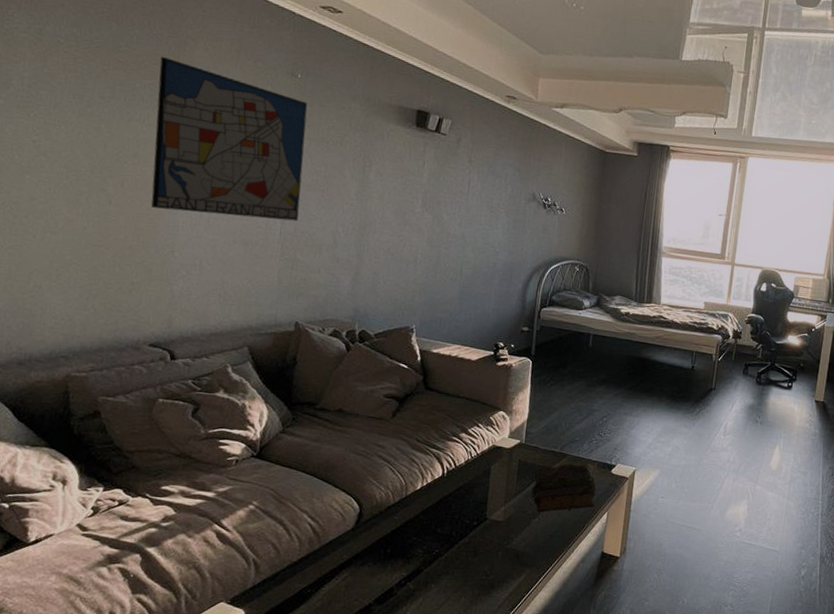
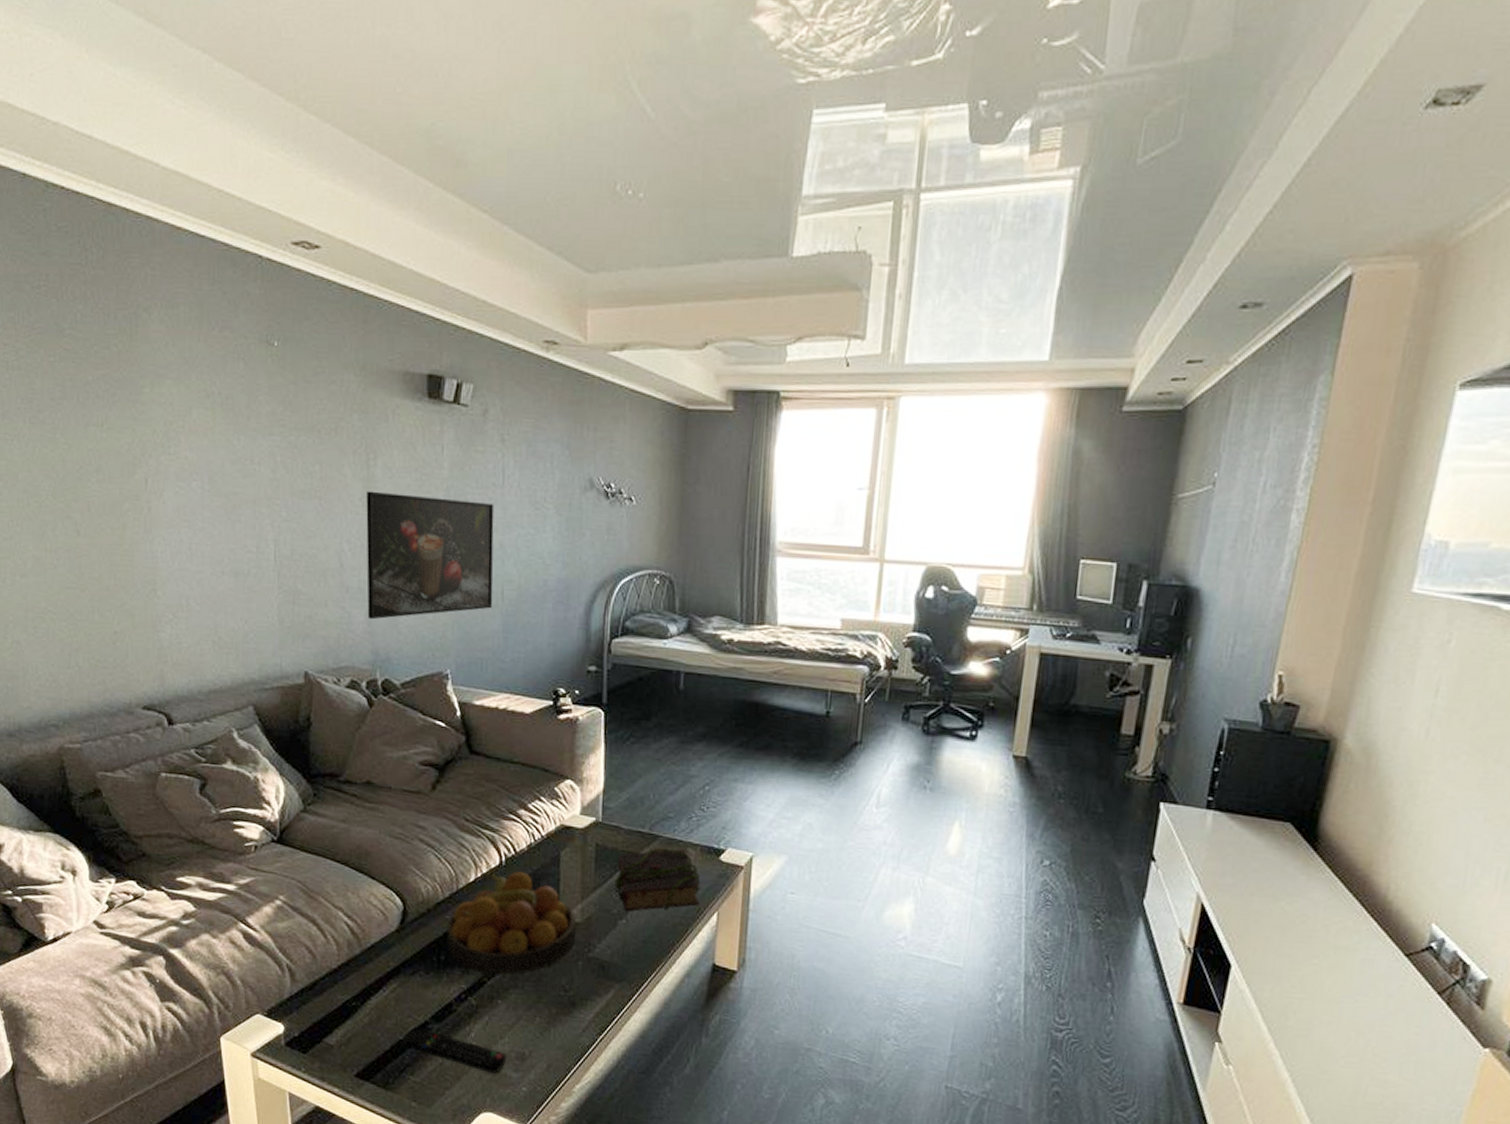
wall art: present [151,56,308,222] -> none [111,336,294,541]
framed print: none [352,189,460,285] -> present [366,491,495,620]
fruit bowl: none [393,481,500,564] -> present [446,871,577,975]

